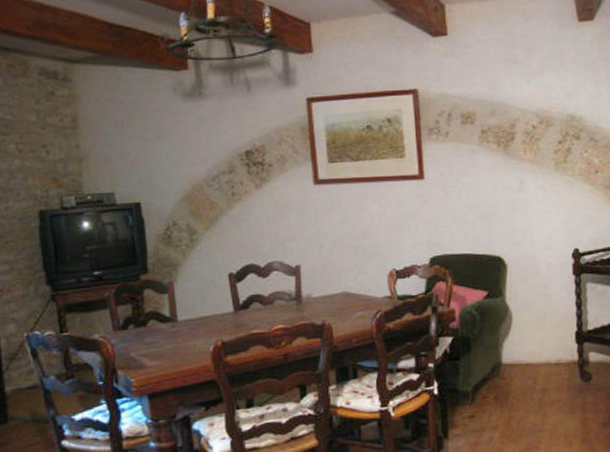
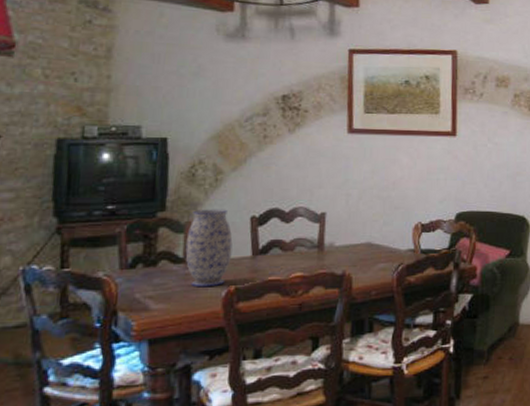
vase: none [170,268,215,344] -> present [185,209,233,288]

